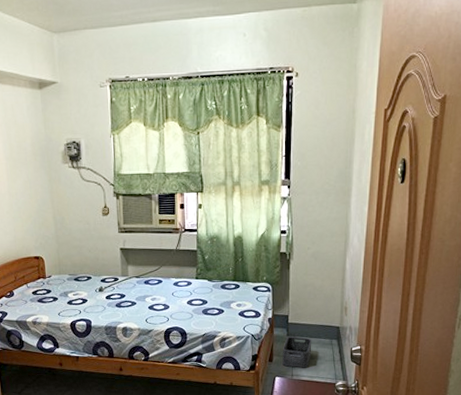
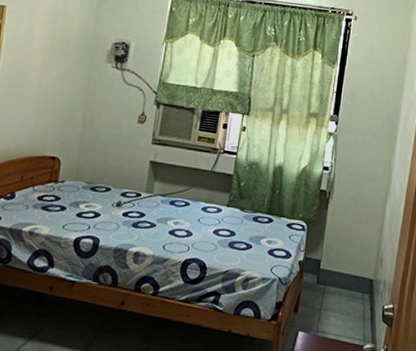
storage bin: present [282,336,312,368] -> none [308,285,343,324]

